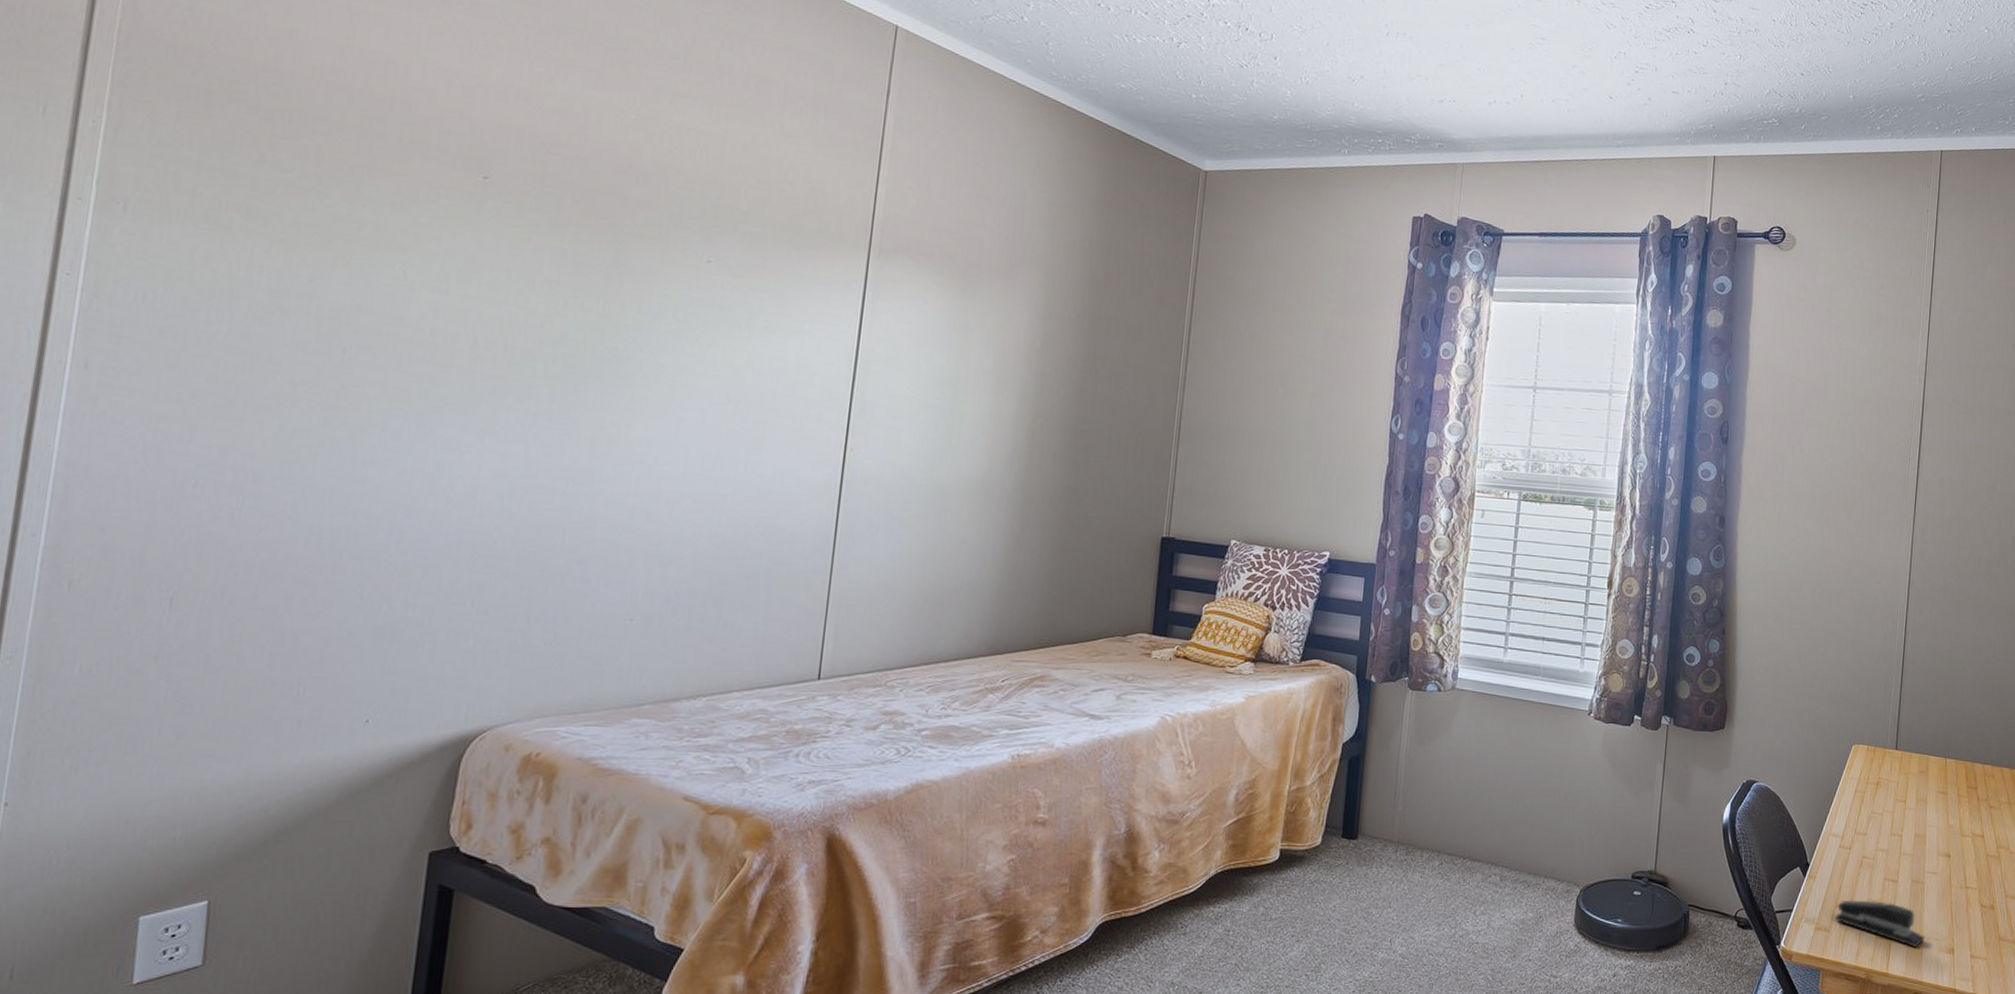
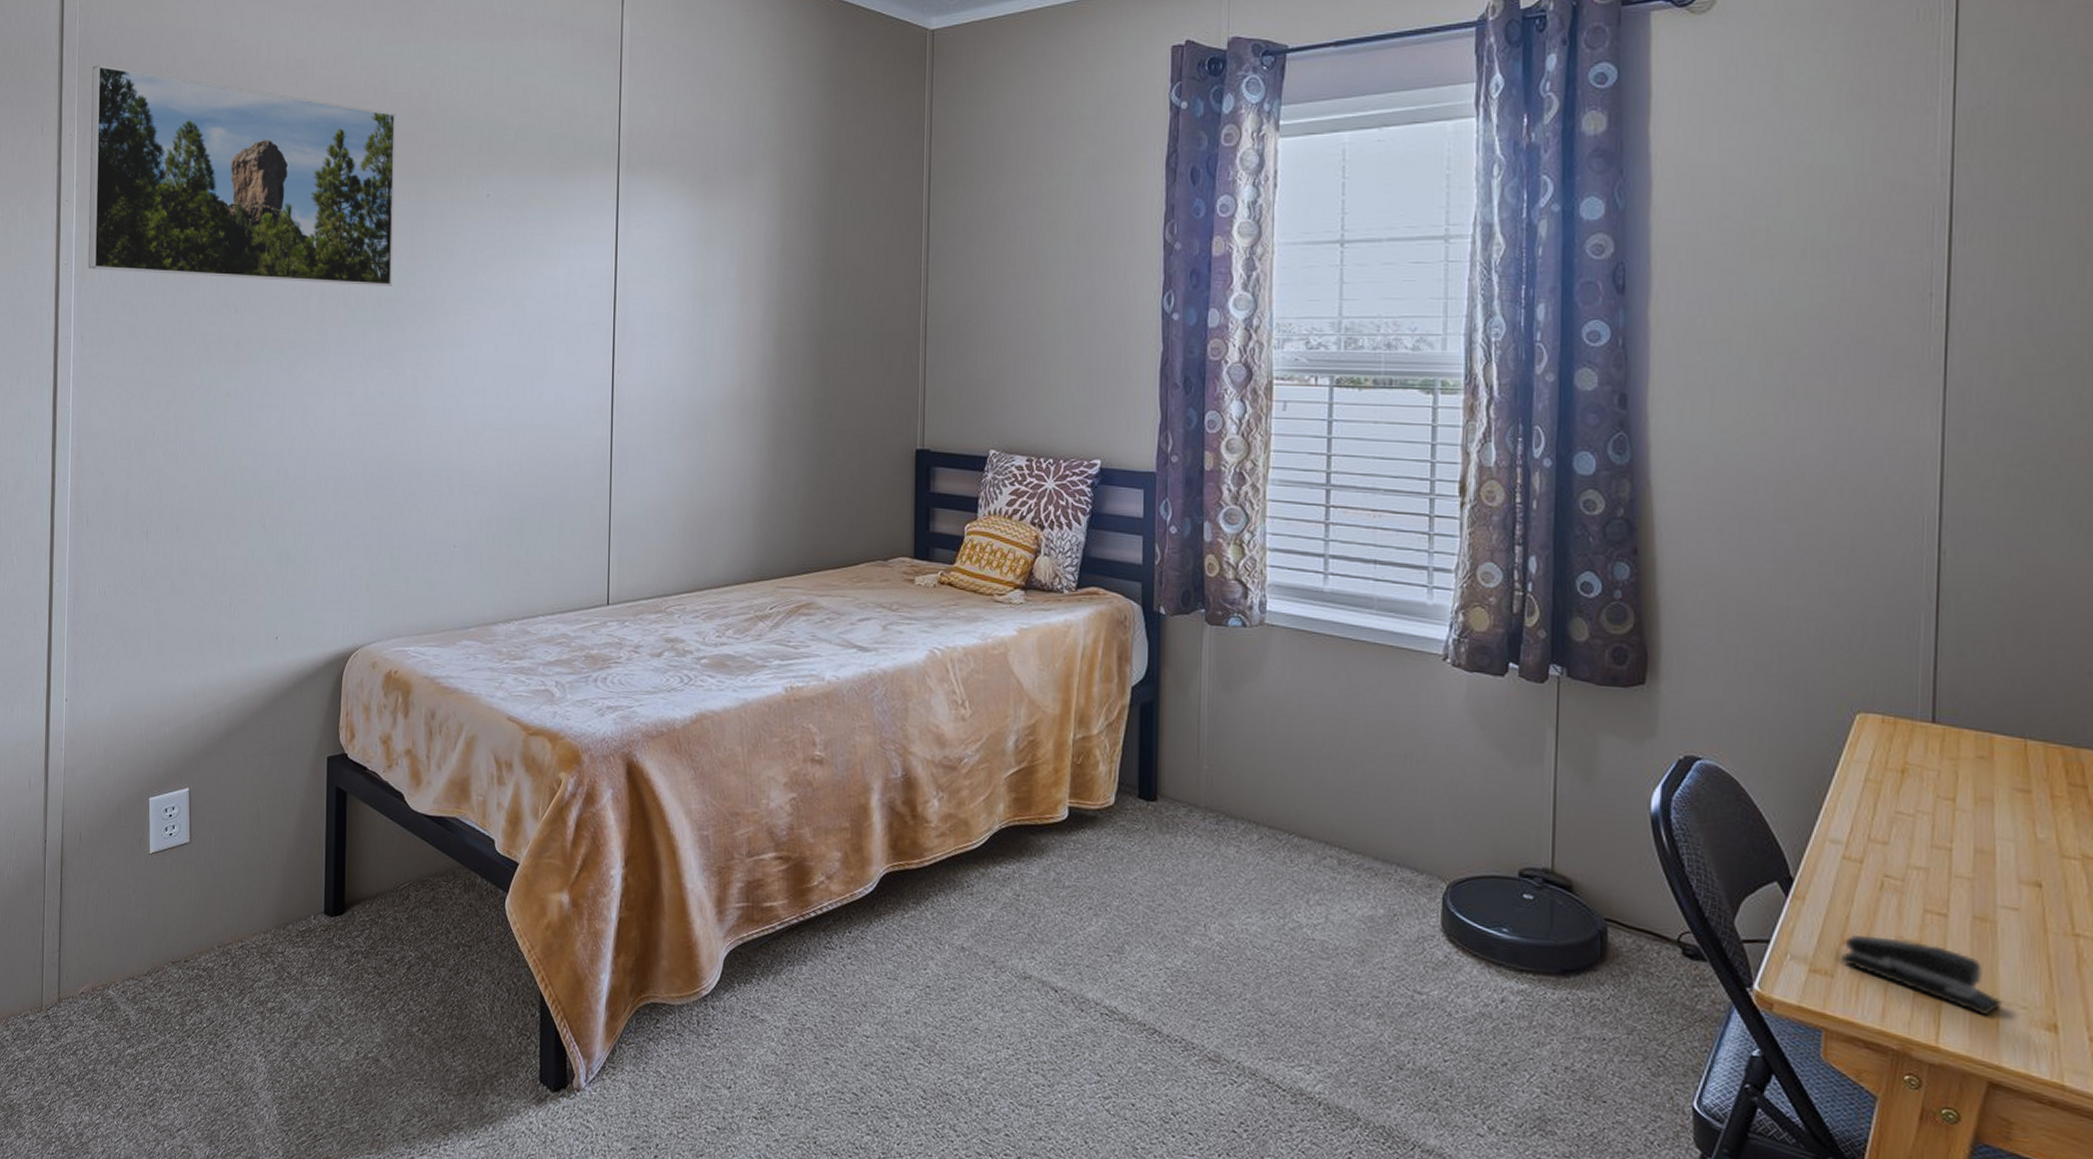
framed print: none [105,45,597,342] -> present [88,65,396,286]

